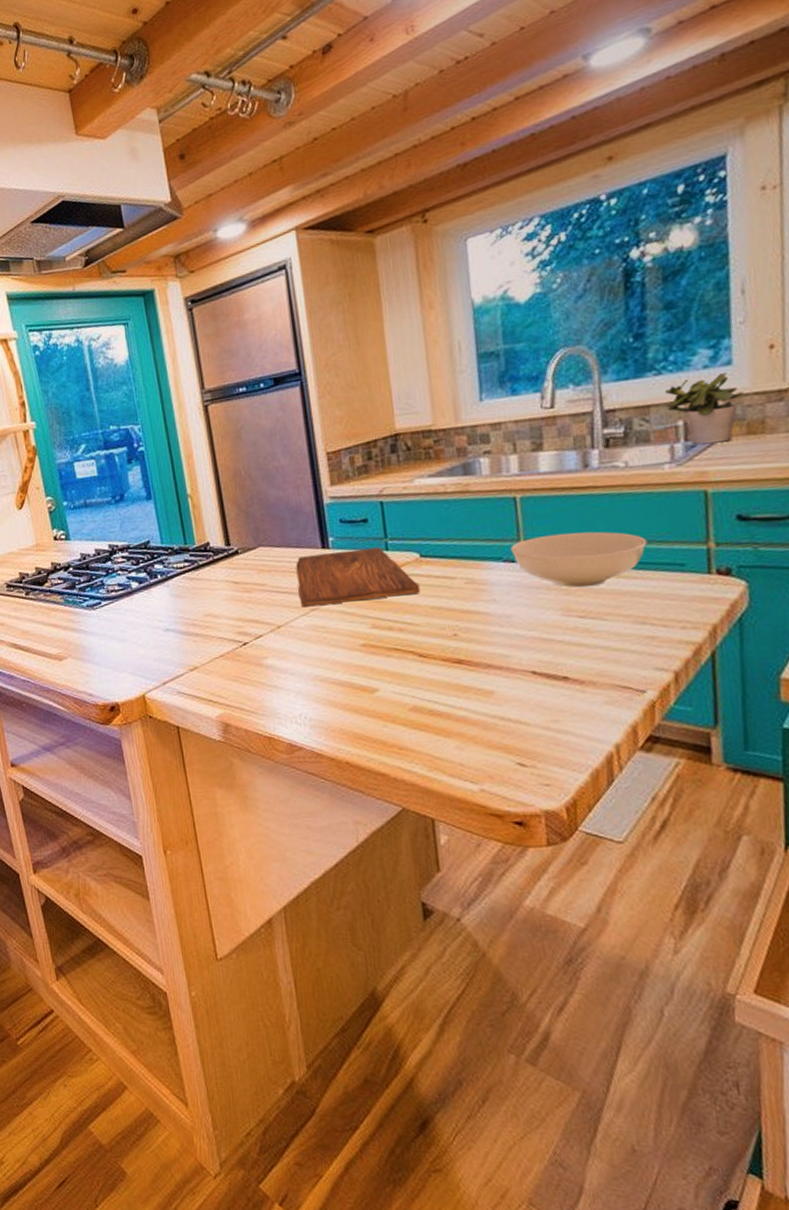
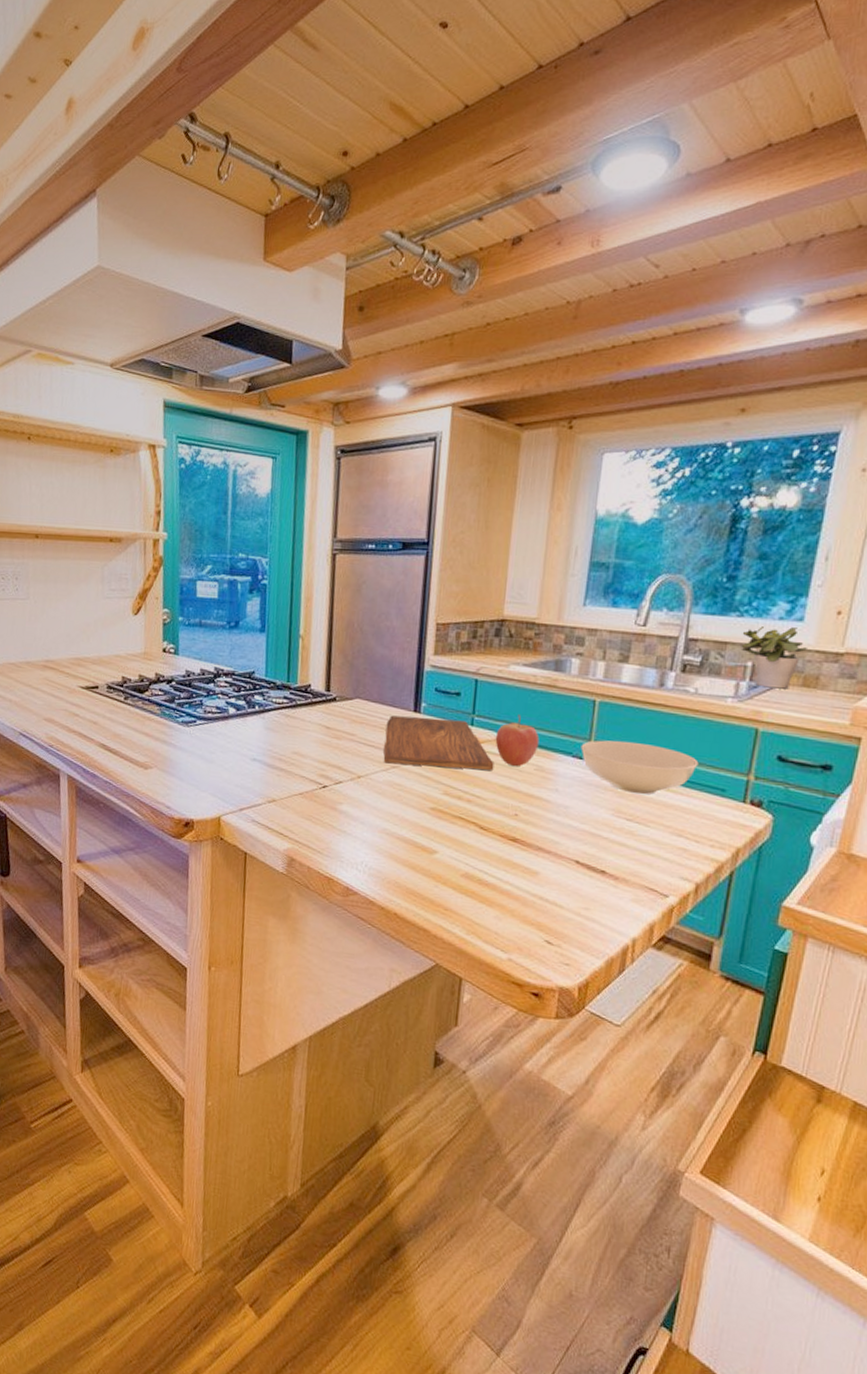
fruit: none [414,529,464,585] -> present [495,715,540,767]

